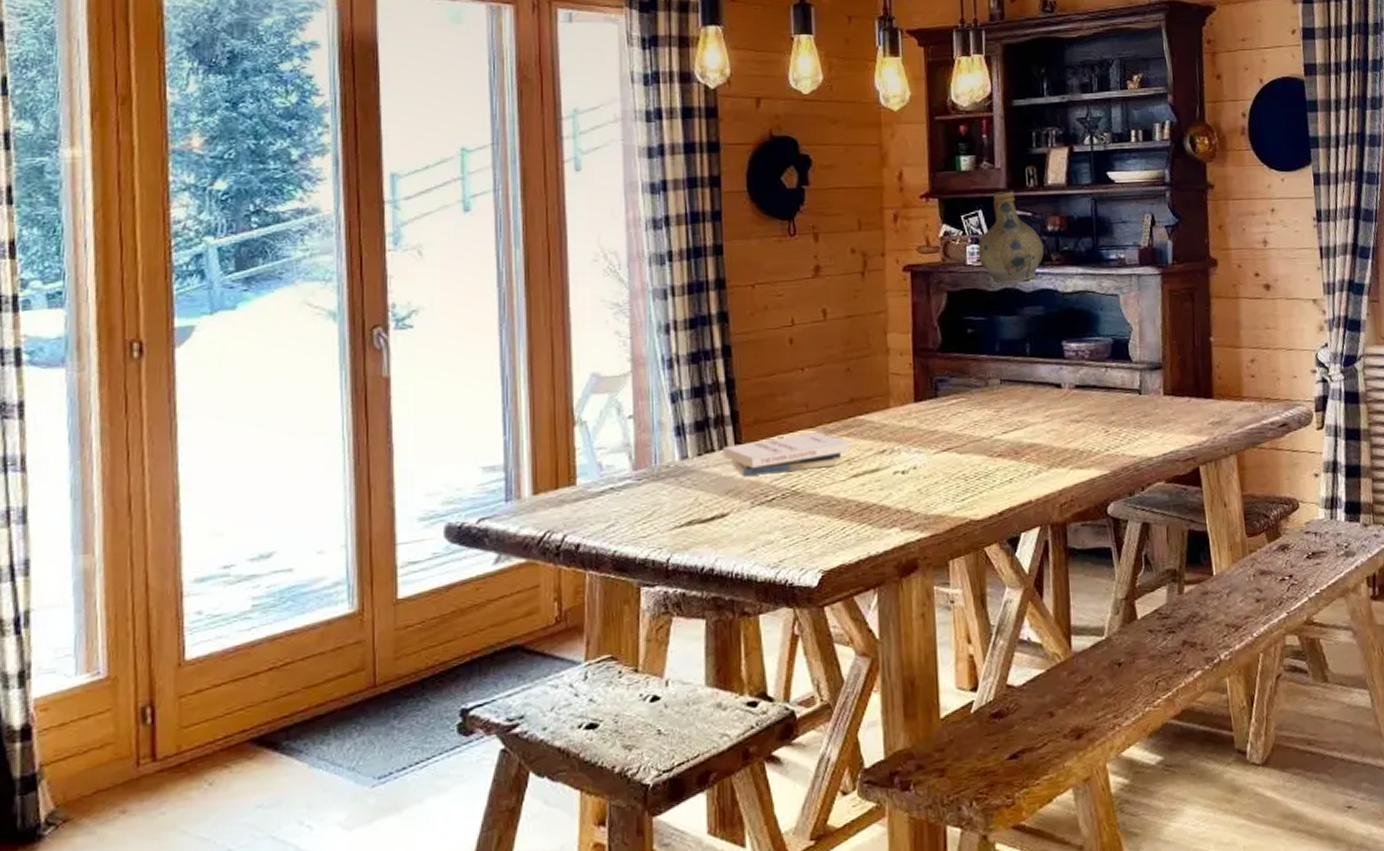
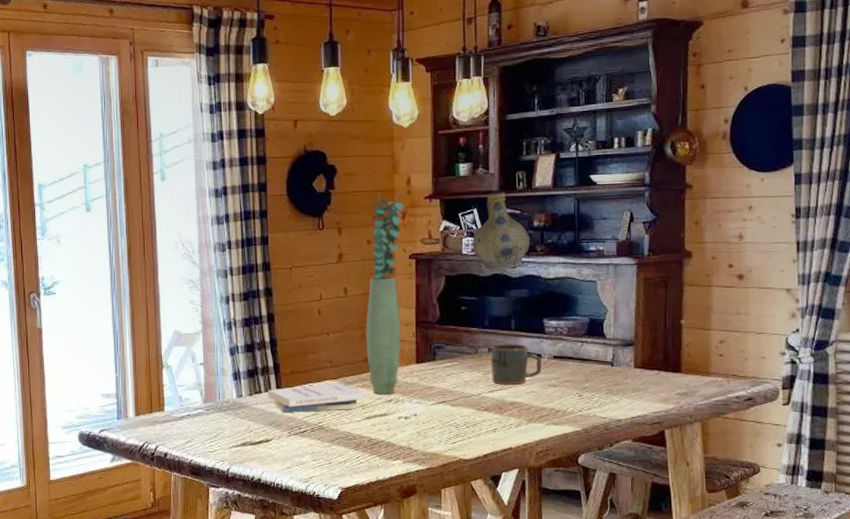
vase: none [850,187,896,445] -> present [366,191,404,395]
mug: none [1003,372,1062,424] -> present [491,343,542,385]

